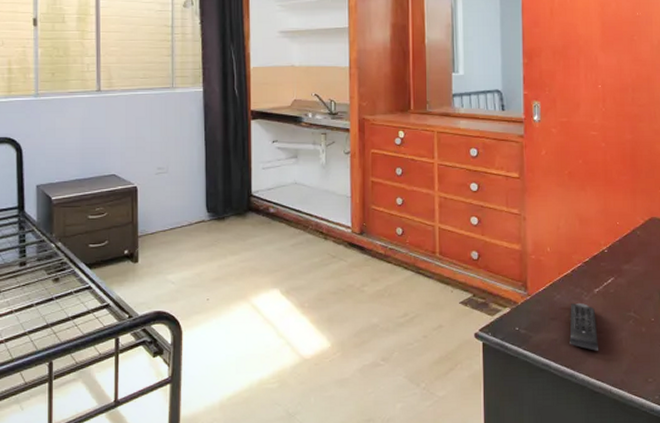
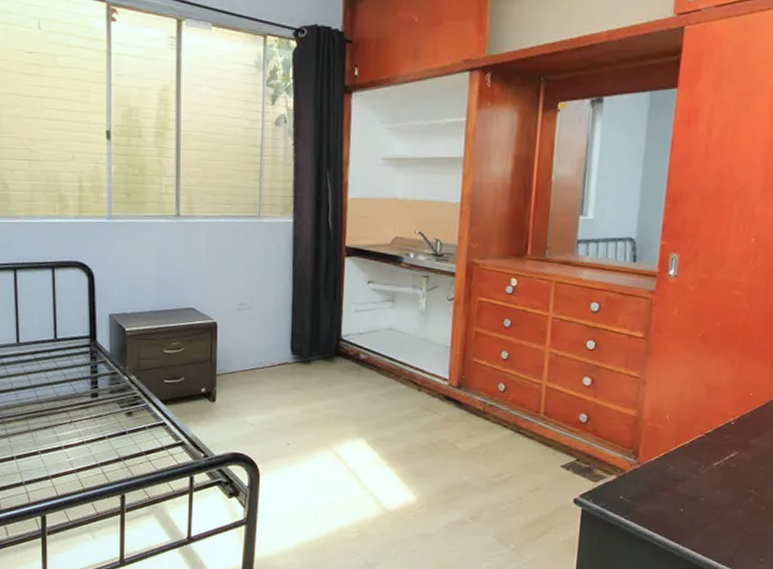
remote control: present [569,303,598,351] -> none [678,476,712,526]

